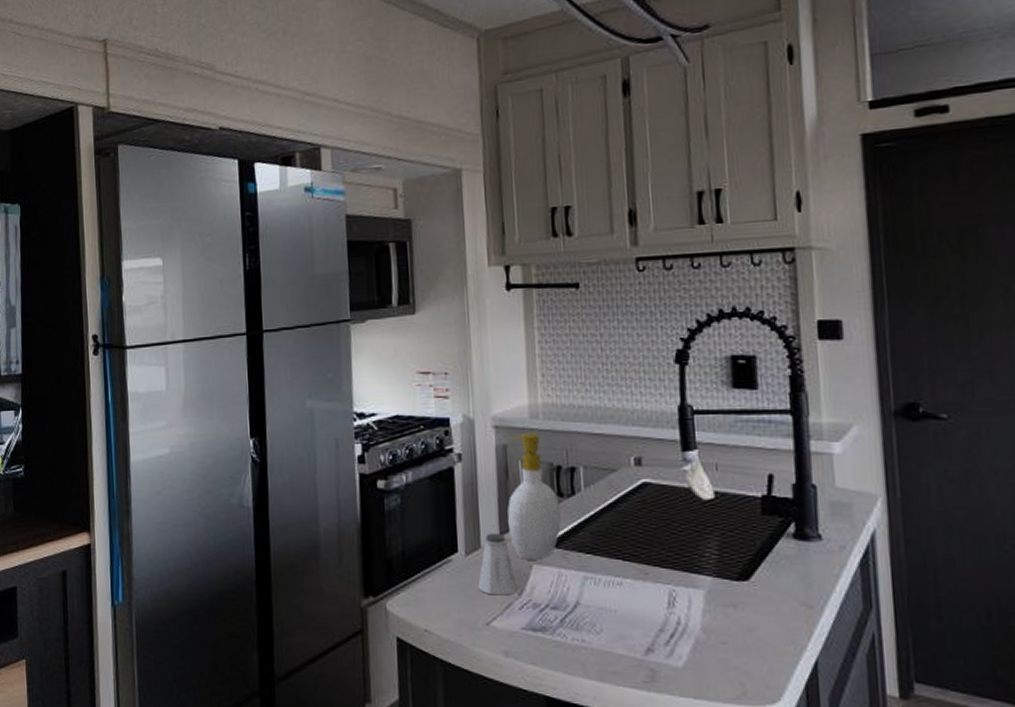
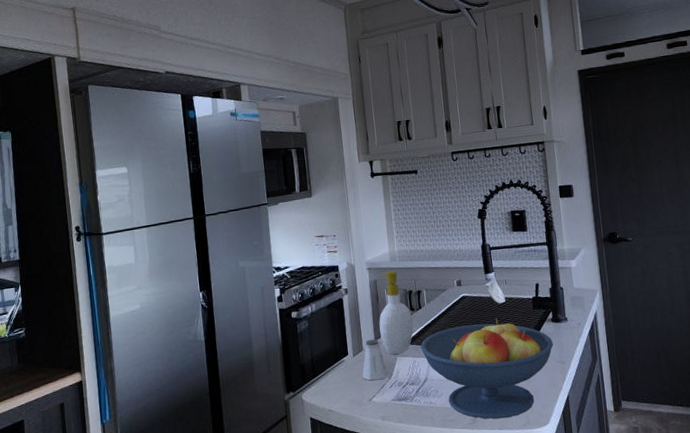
fruit bowl: none [571,522,795,682] -> present [421,318,554,419]

